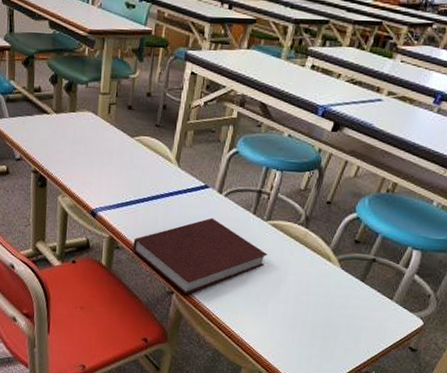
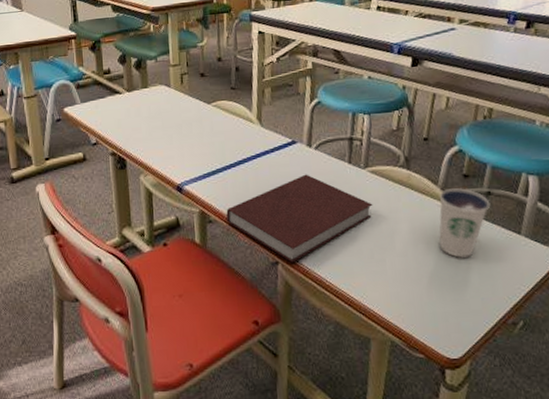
dixie cup: none [318,251,373,313] -> present [439,188,491,258]

